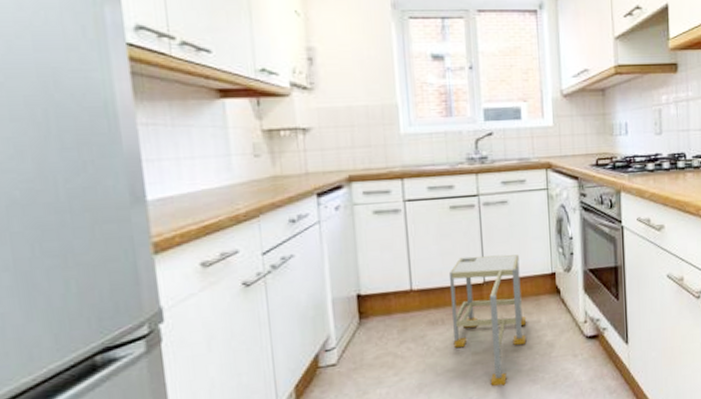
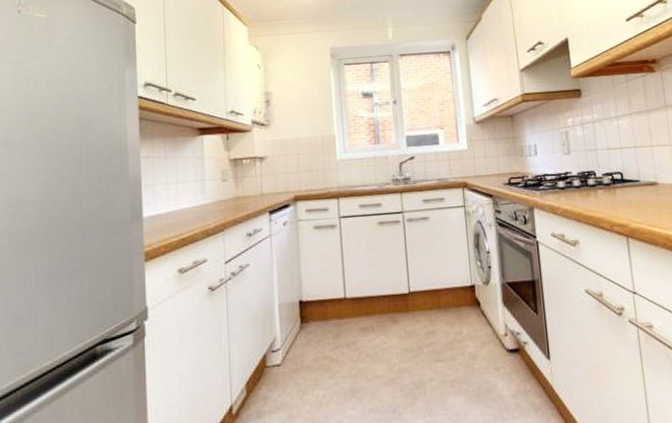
step stool: present [448,254,527,386] -> none [377,267,450,396]

